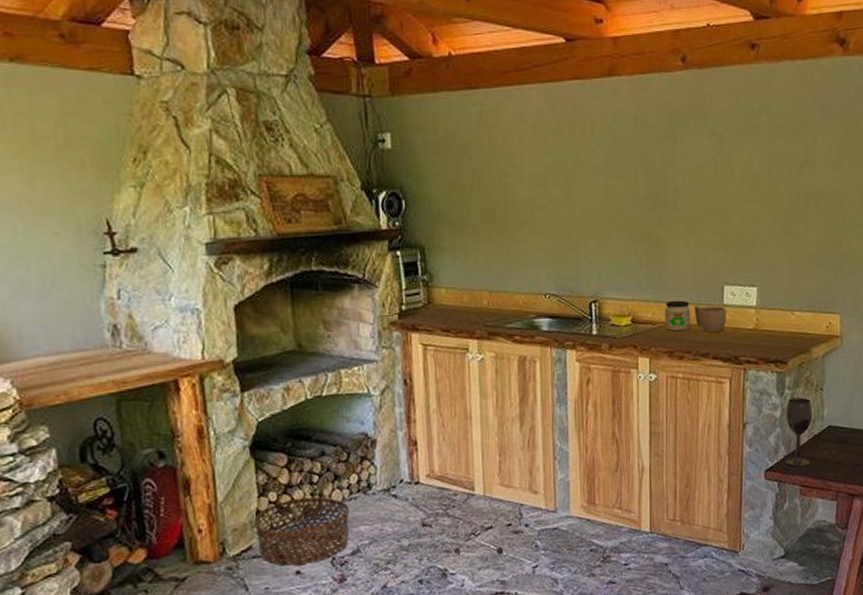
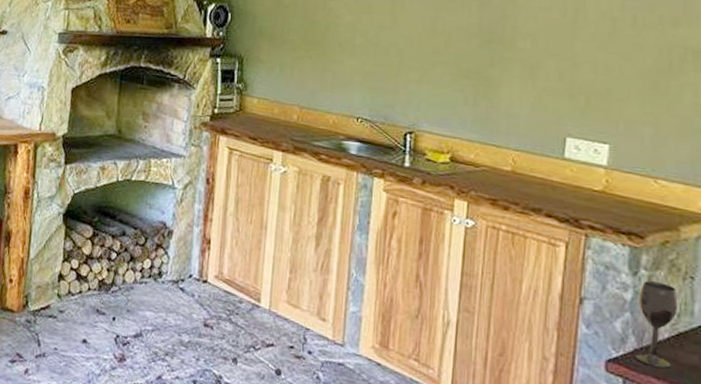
basket: present [253,497,350,566] -> none [54,270,139,336]
jar: present [665,300,690,332] -> none [490,144,522,180]
cup: present [695,306,727,333] -> none [527,154,568,188]

